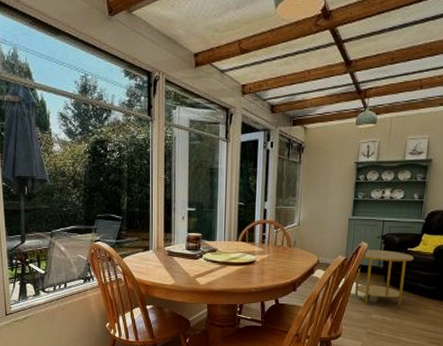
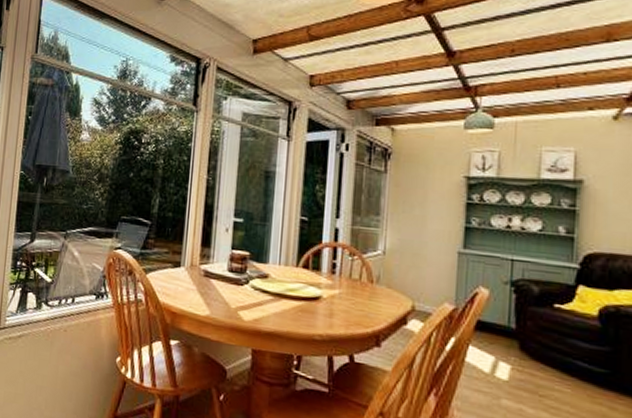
side table: present [351,249,414,307] -> none [464,299,566,394]

